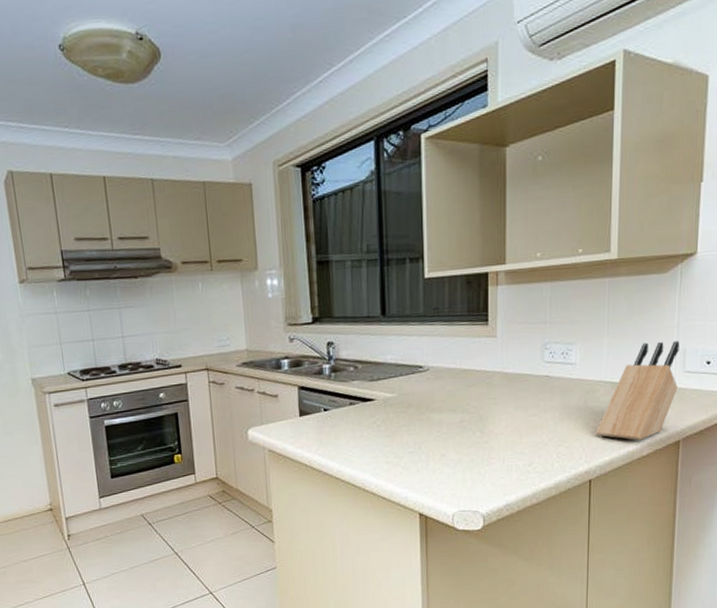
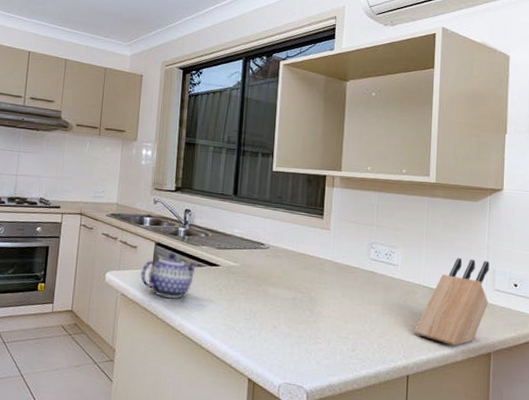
teapot: none [286,395,350,446] -> present [140,253,198,299]

